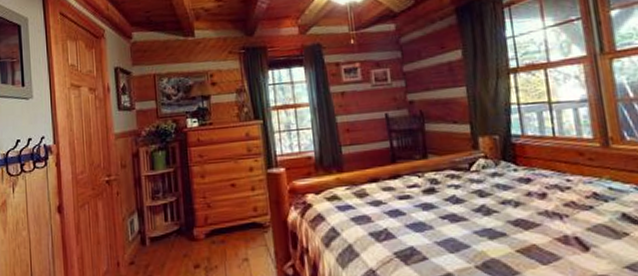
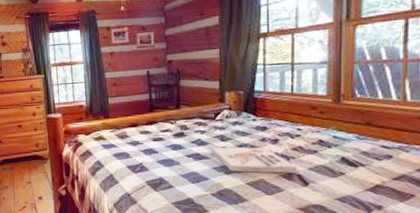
book: none [469,204,575,237] -> present [211,147,298,173]

